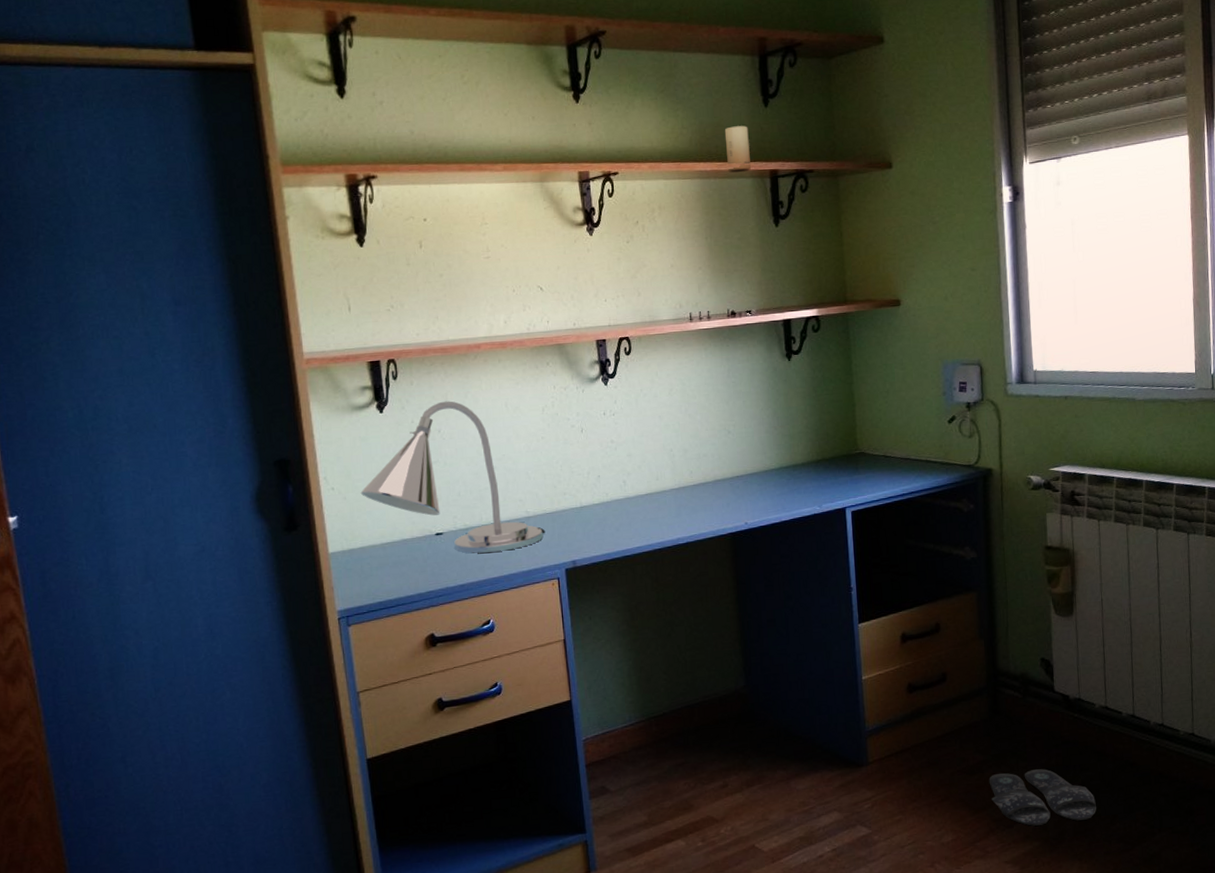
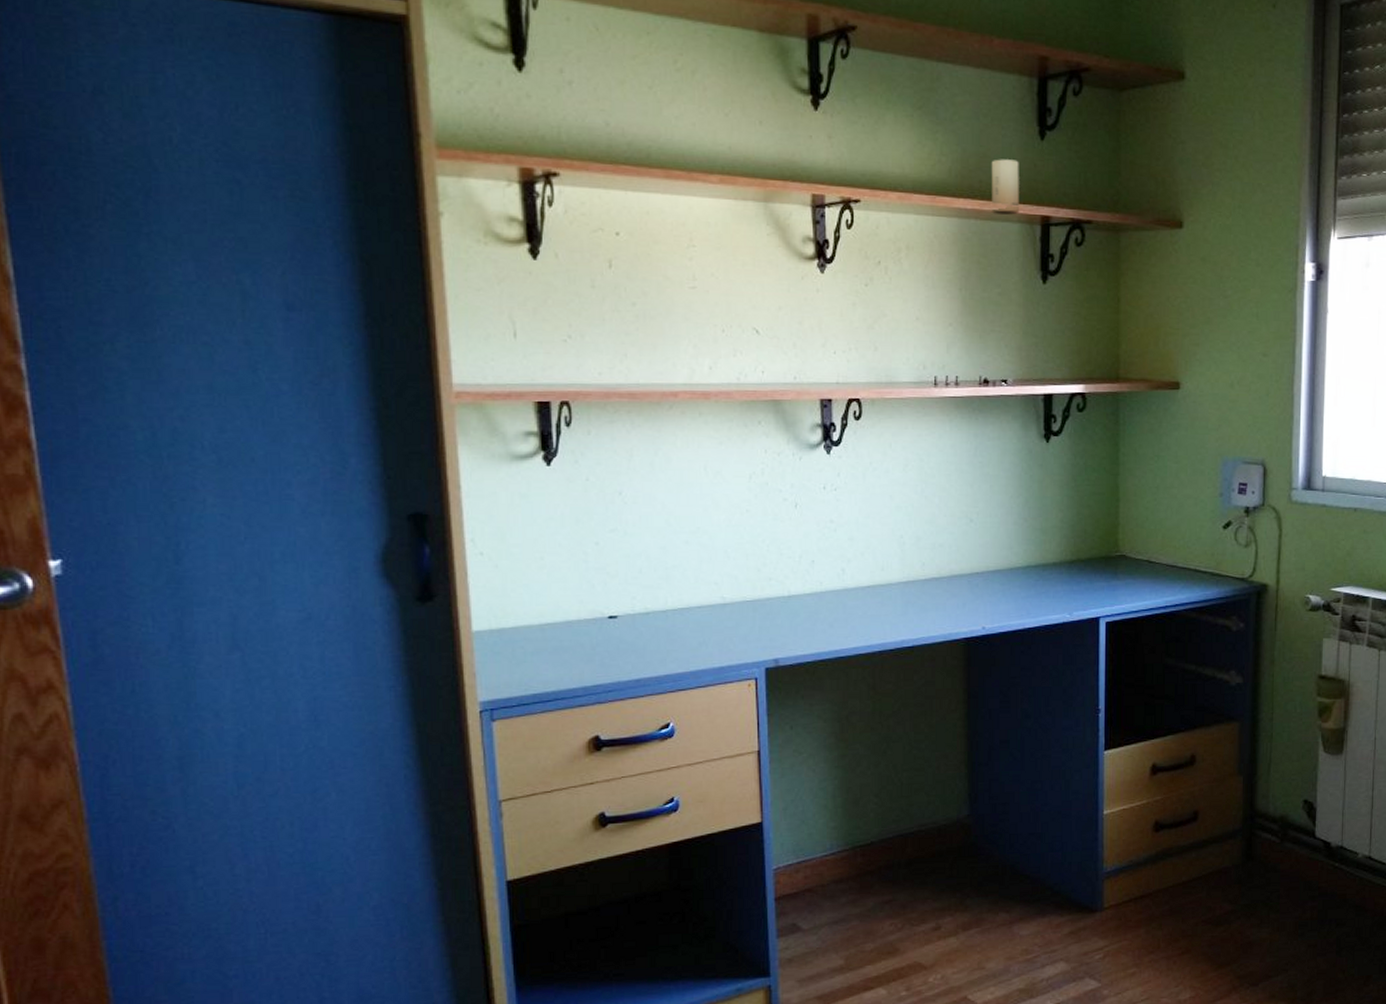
table lamp: present [360,401,546,553] -> none [516,457,744,643]
slippers: present [989,769,1096,826] -> none [1236,922,1350,985]

